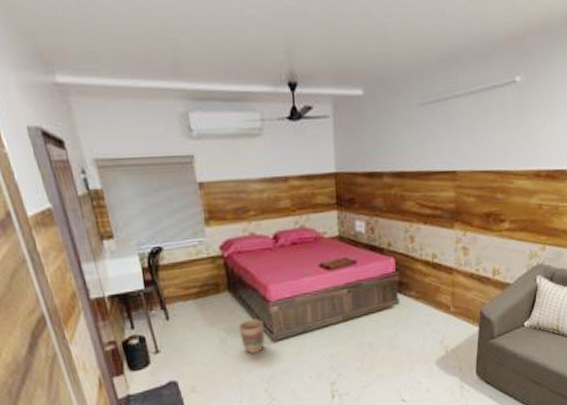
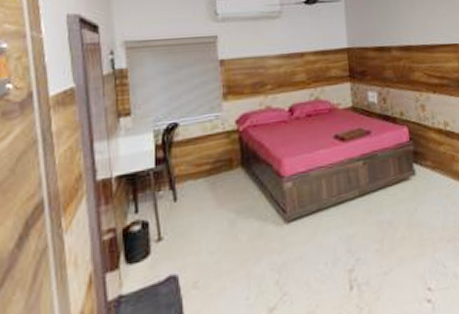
flower pot: present [238,319,265,353] -> none [249,197,277,237]

